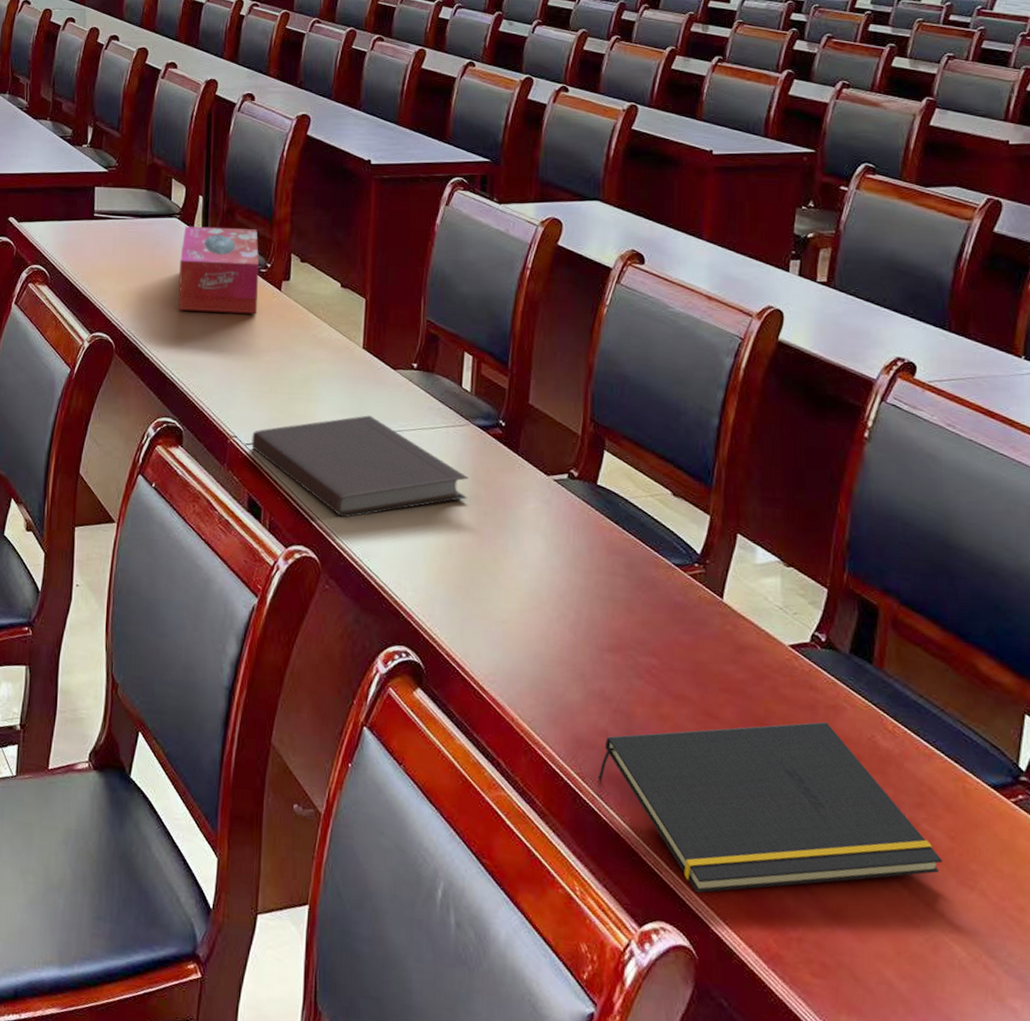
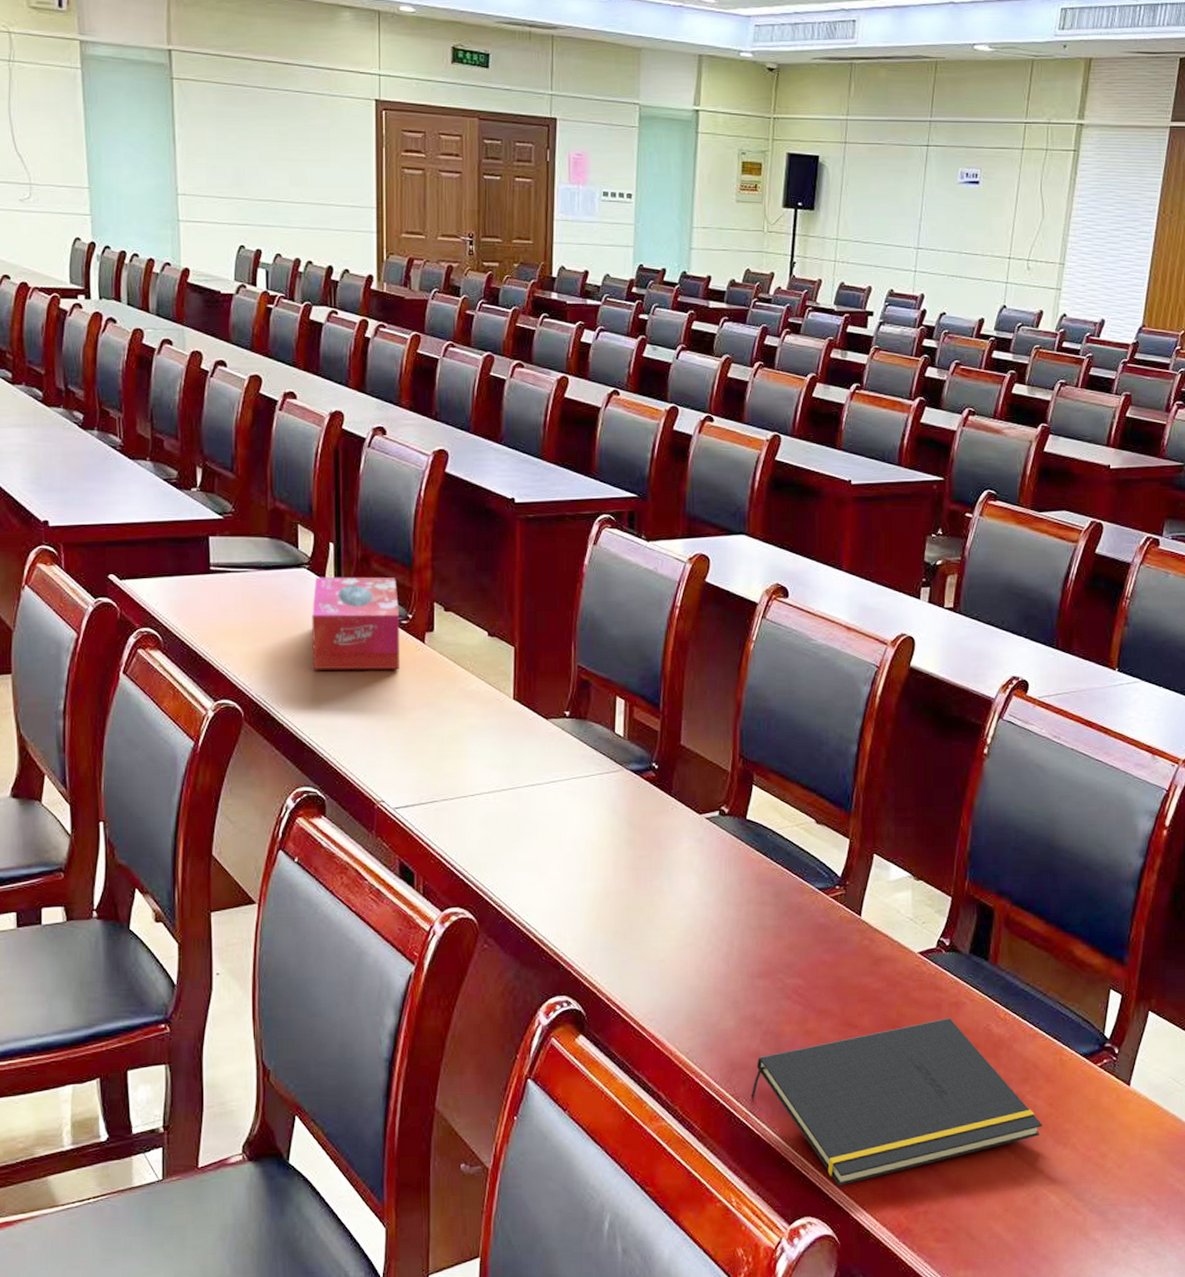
notebook: present [251,415,469,518] -> none [400,768,624,875]

